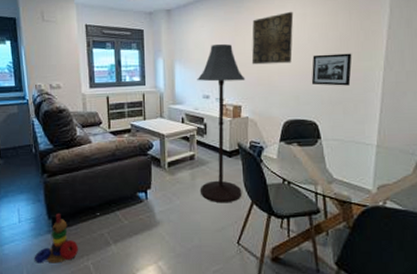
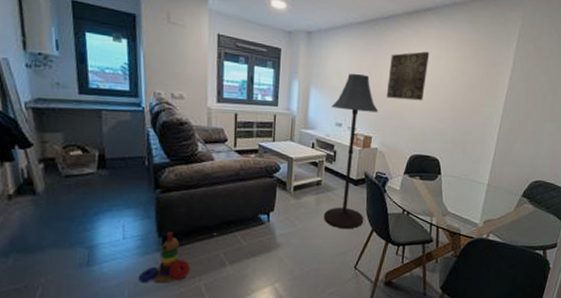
picture frame: present [312,53,352,86] -> none [439,95,477,128]

